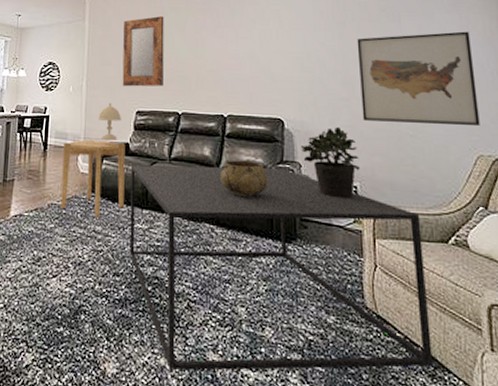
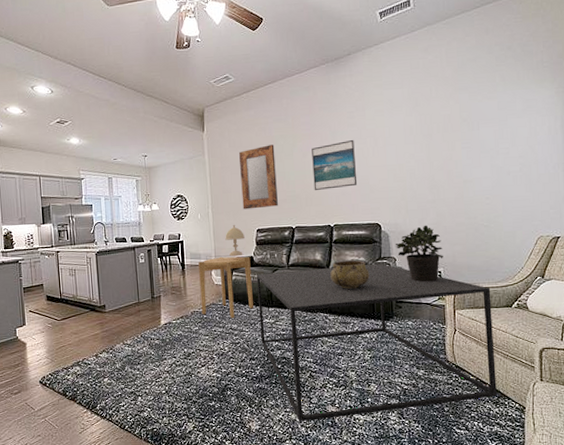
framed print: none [206,19,258,73] -> present [311,139,358,190]
wall art: present [357,31,480,127] -> none [441,132,542,218]

